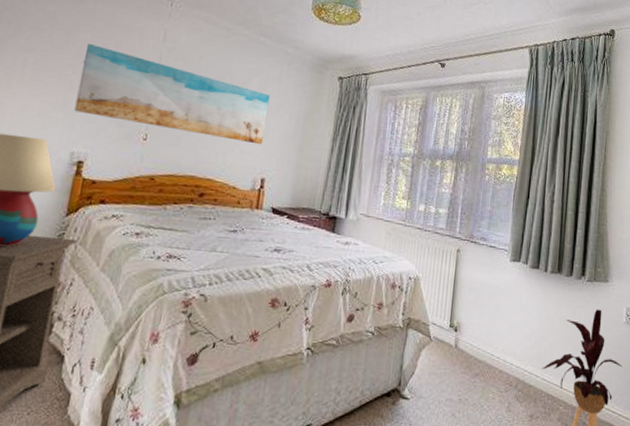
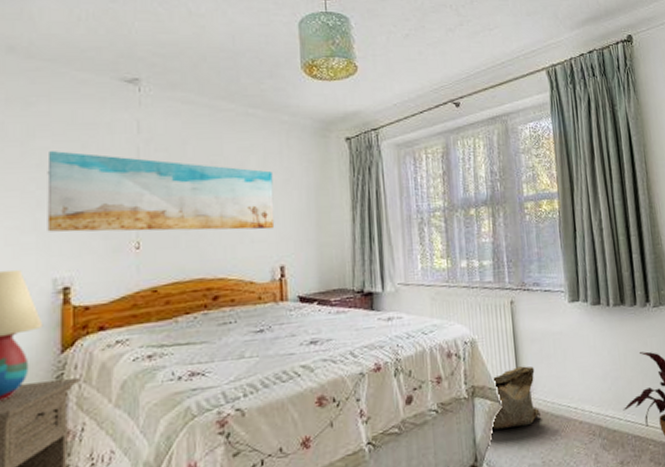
bag: none [417,309,468,364] -> present [489,366,540,430]

